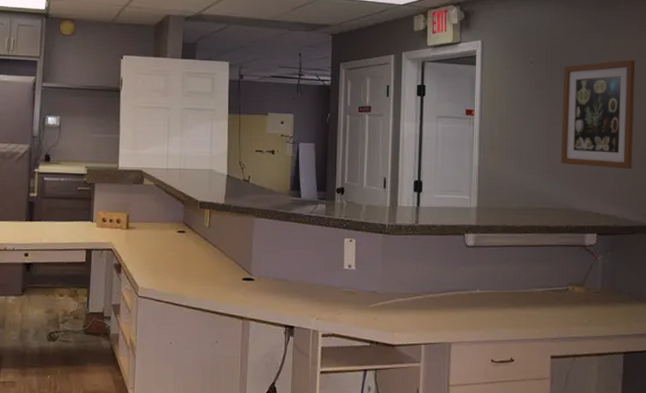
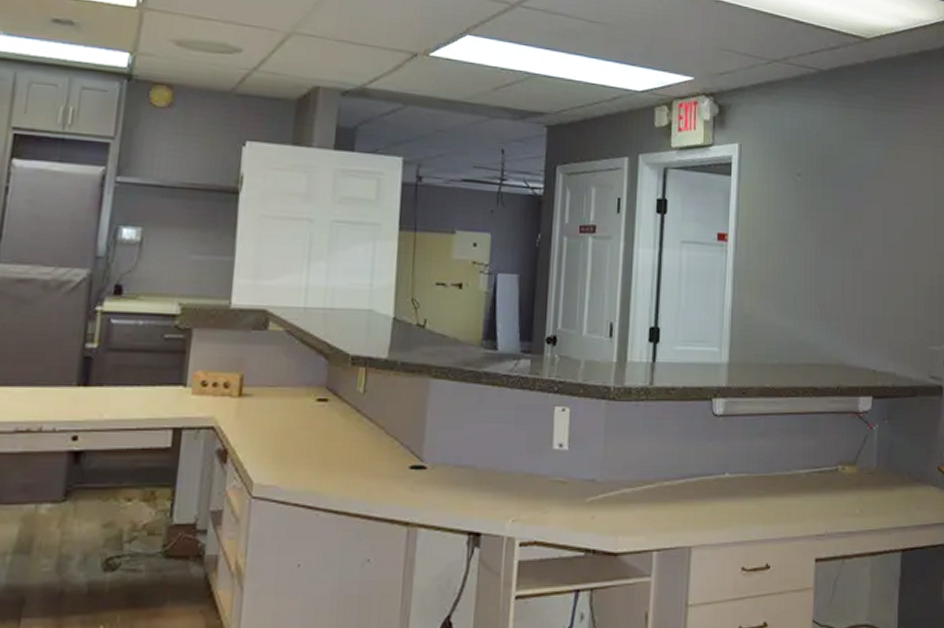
wall art: present [560,59,636,170] -> none [831,175,920,314]

